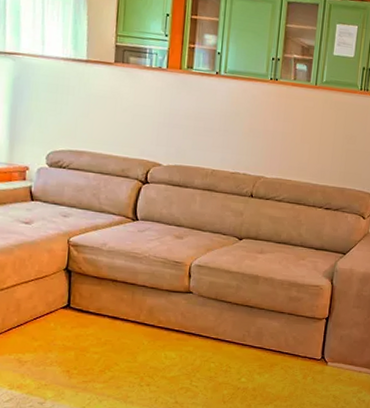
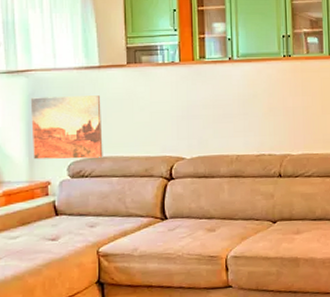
wall art: none [14,81,85,152] -> present [30,95,103,160]

